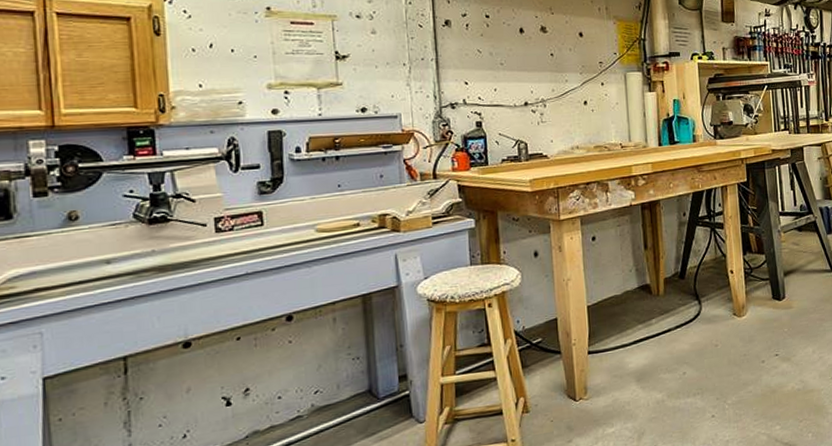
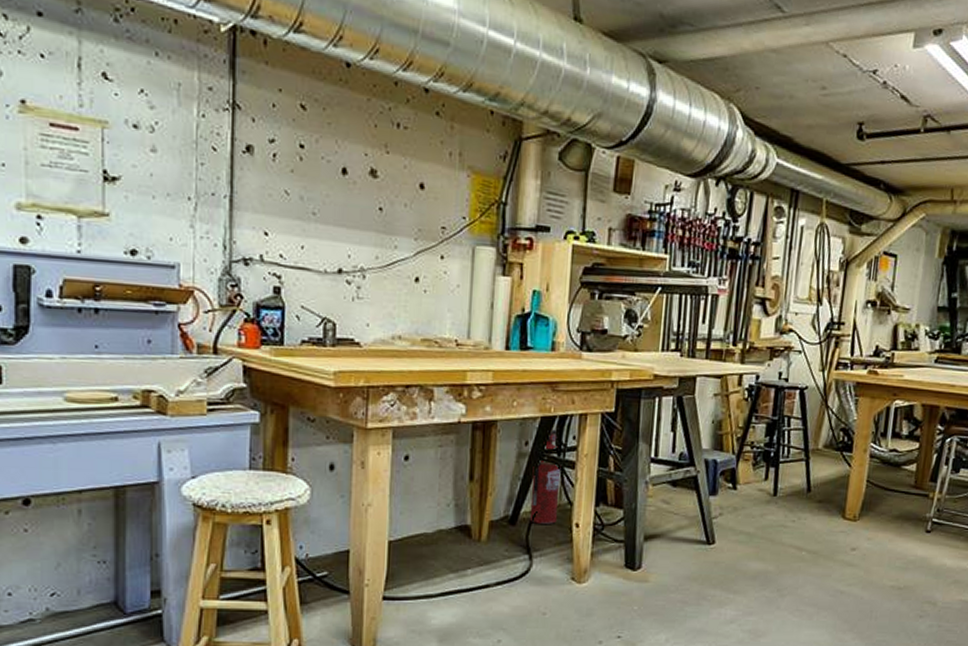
fire extinguisher: none [692,199,716,275] -> present [529,428,561,524]

